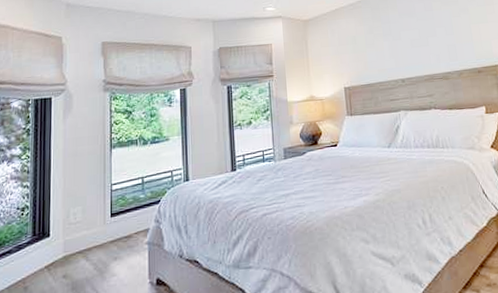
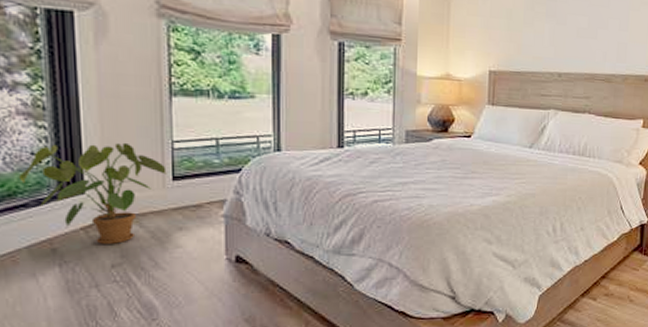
house plant: none [7,190,107,279] -> present [18,142,167,244]

